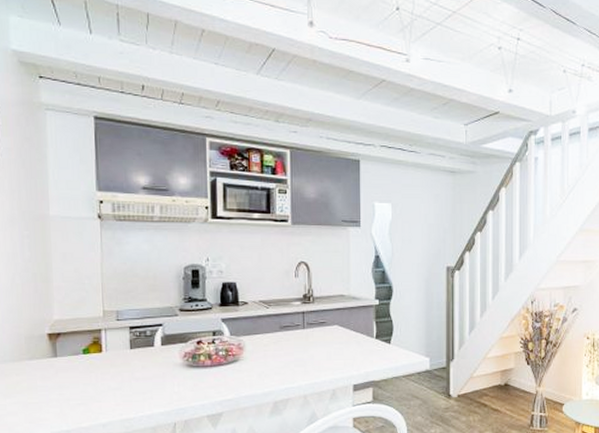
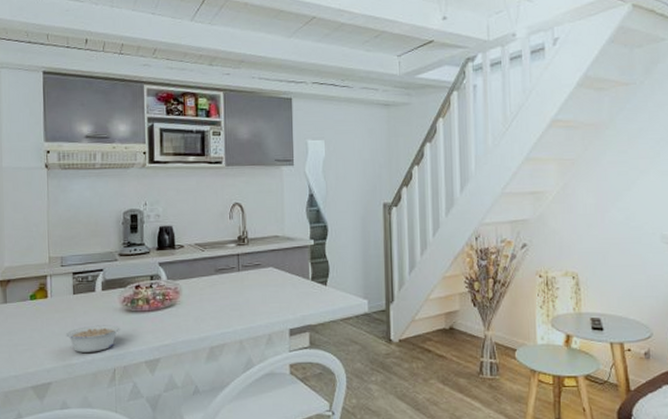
legume: none [122,380,181,407] -> present [65,325,120,353]

